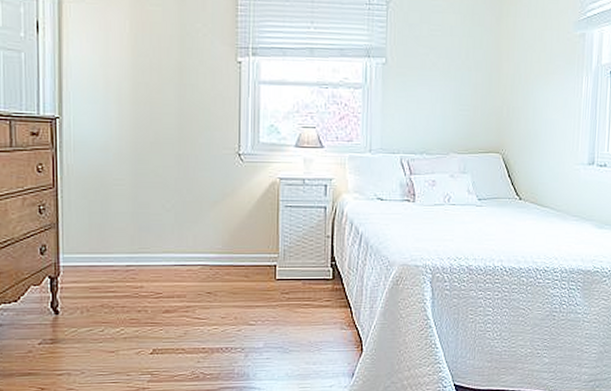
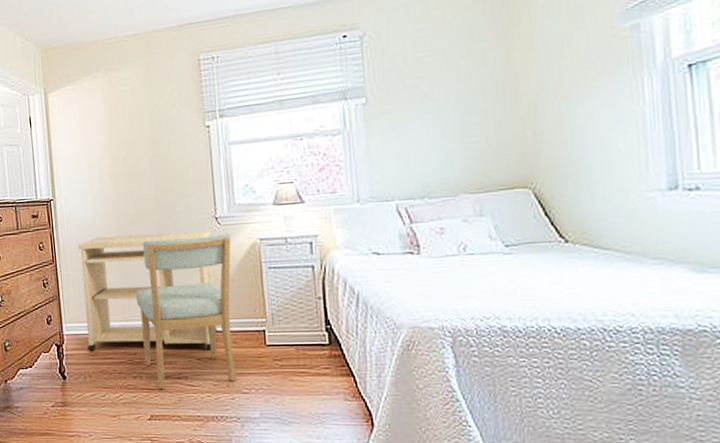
desk: none [84,163,233,285] -> present [77,231,218,352]
chair: none [147,170,252,324] -> present [135,233,236,390]

